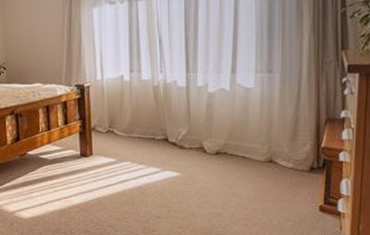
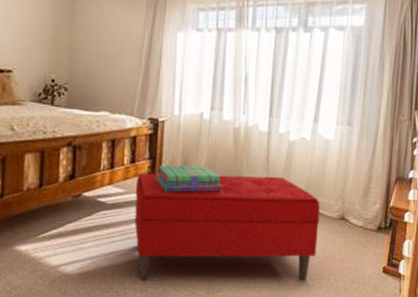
bench: none [70,126,246,223] -> present [134,173,321,282]
stack of books: none [87,122,148,147] -> present [156,165,222,193]

